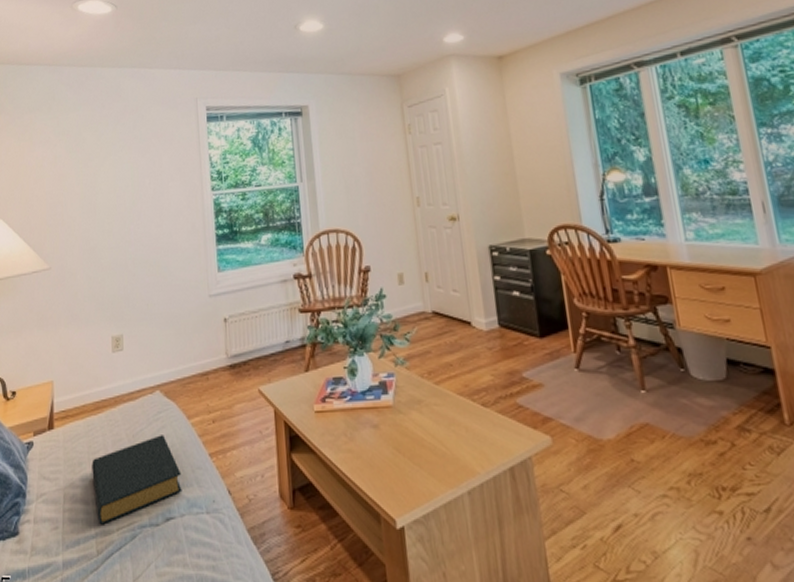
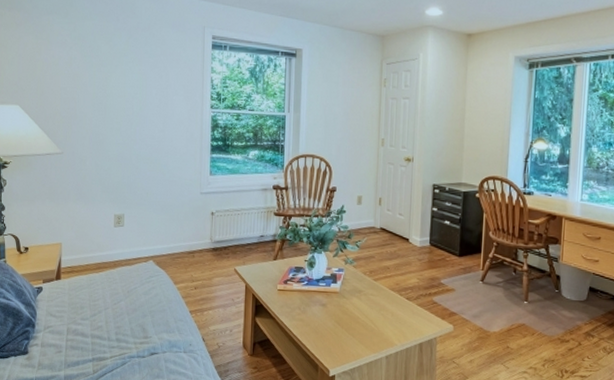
hardback book: present [92,435,182,525] -> none [92,293,166,353]

